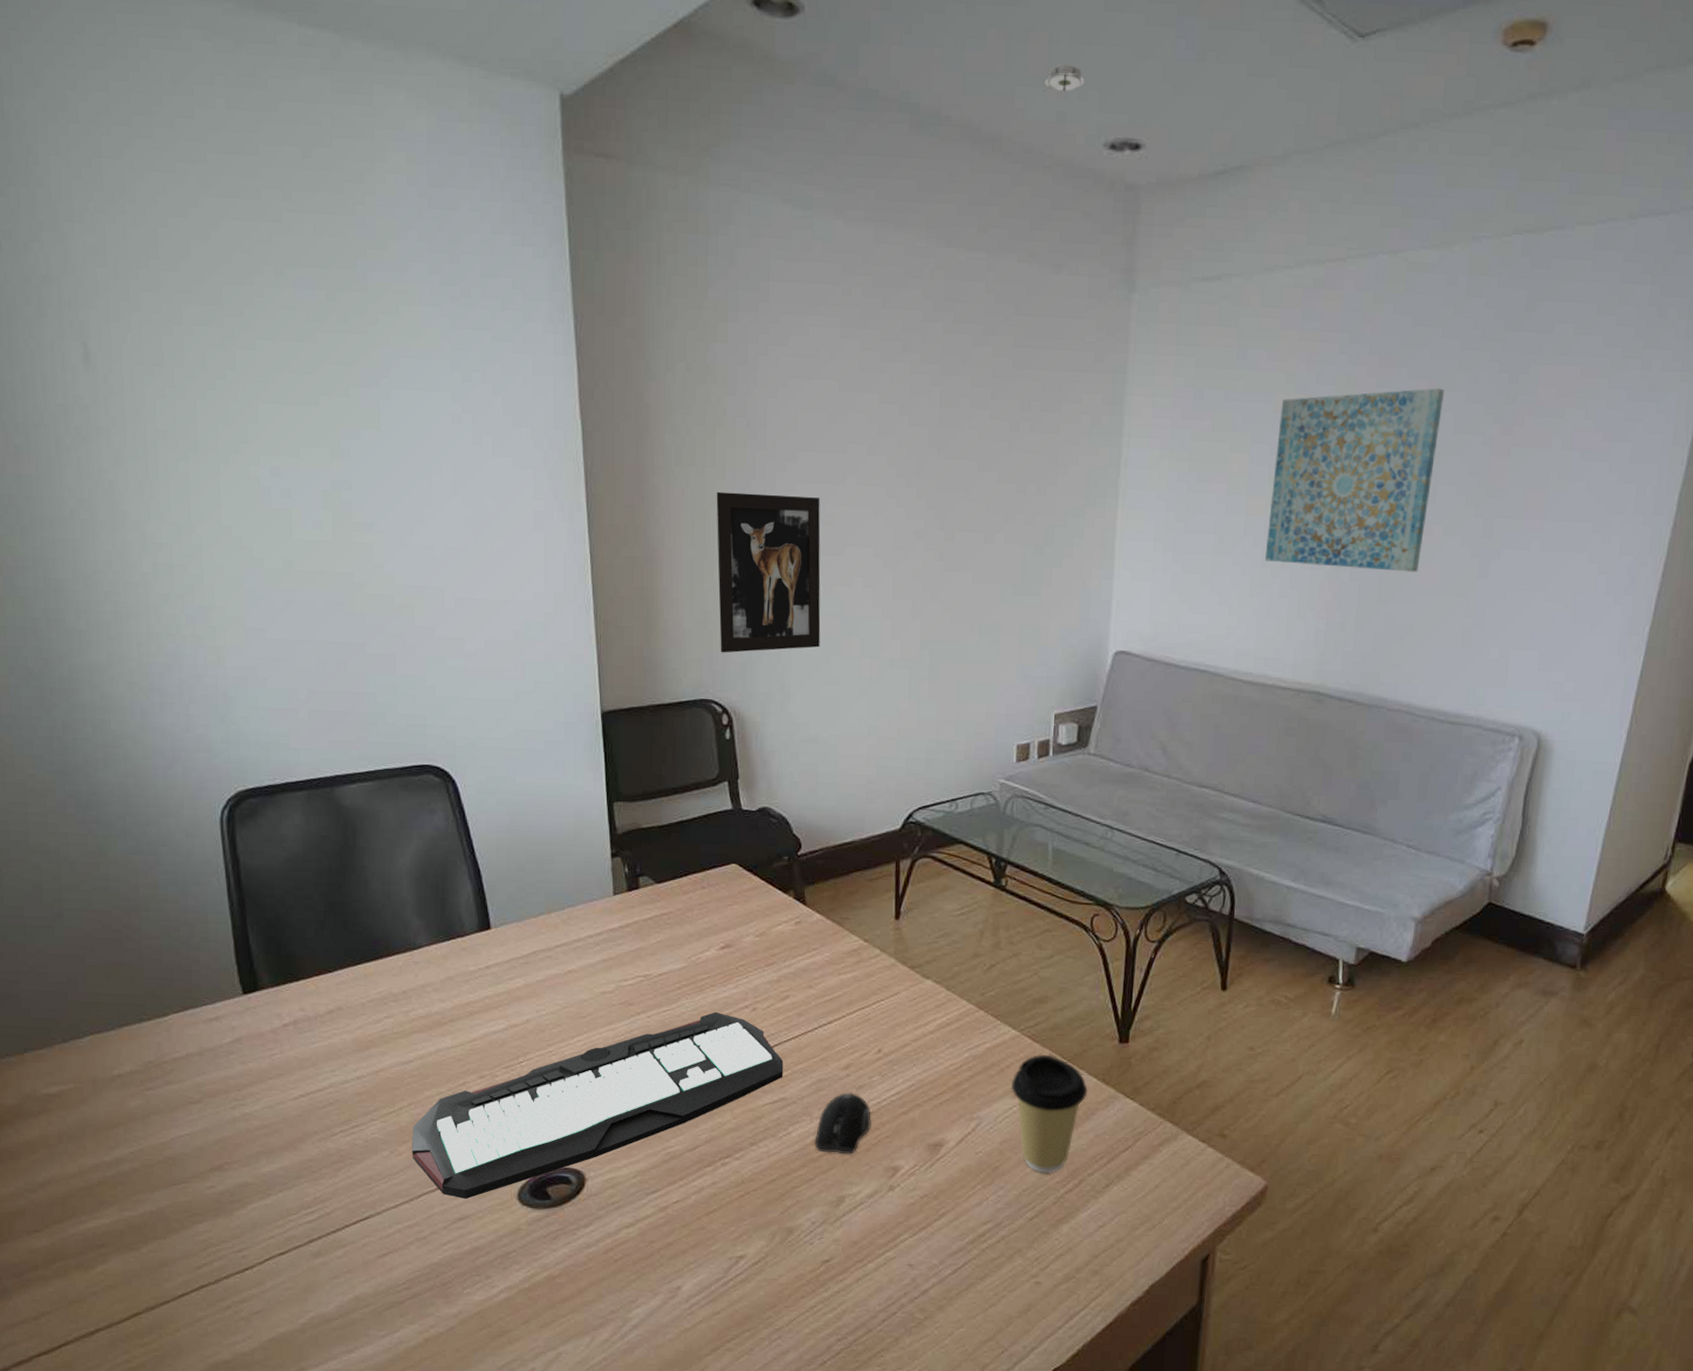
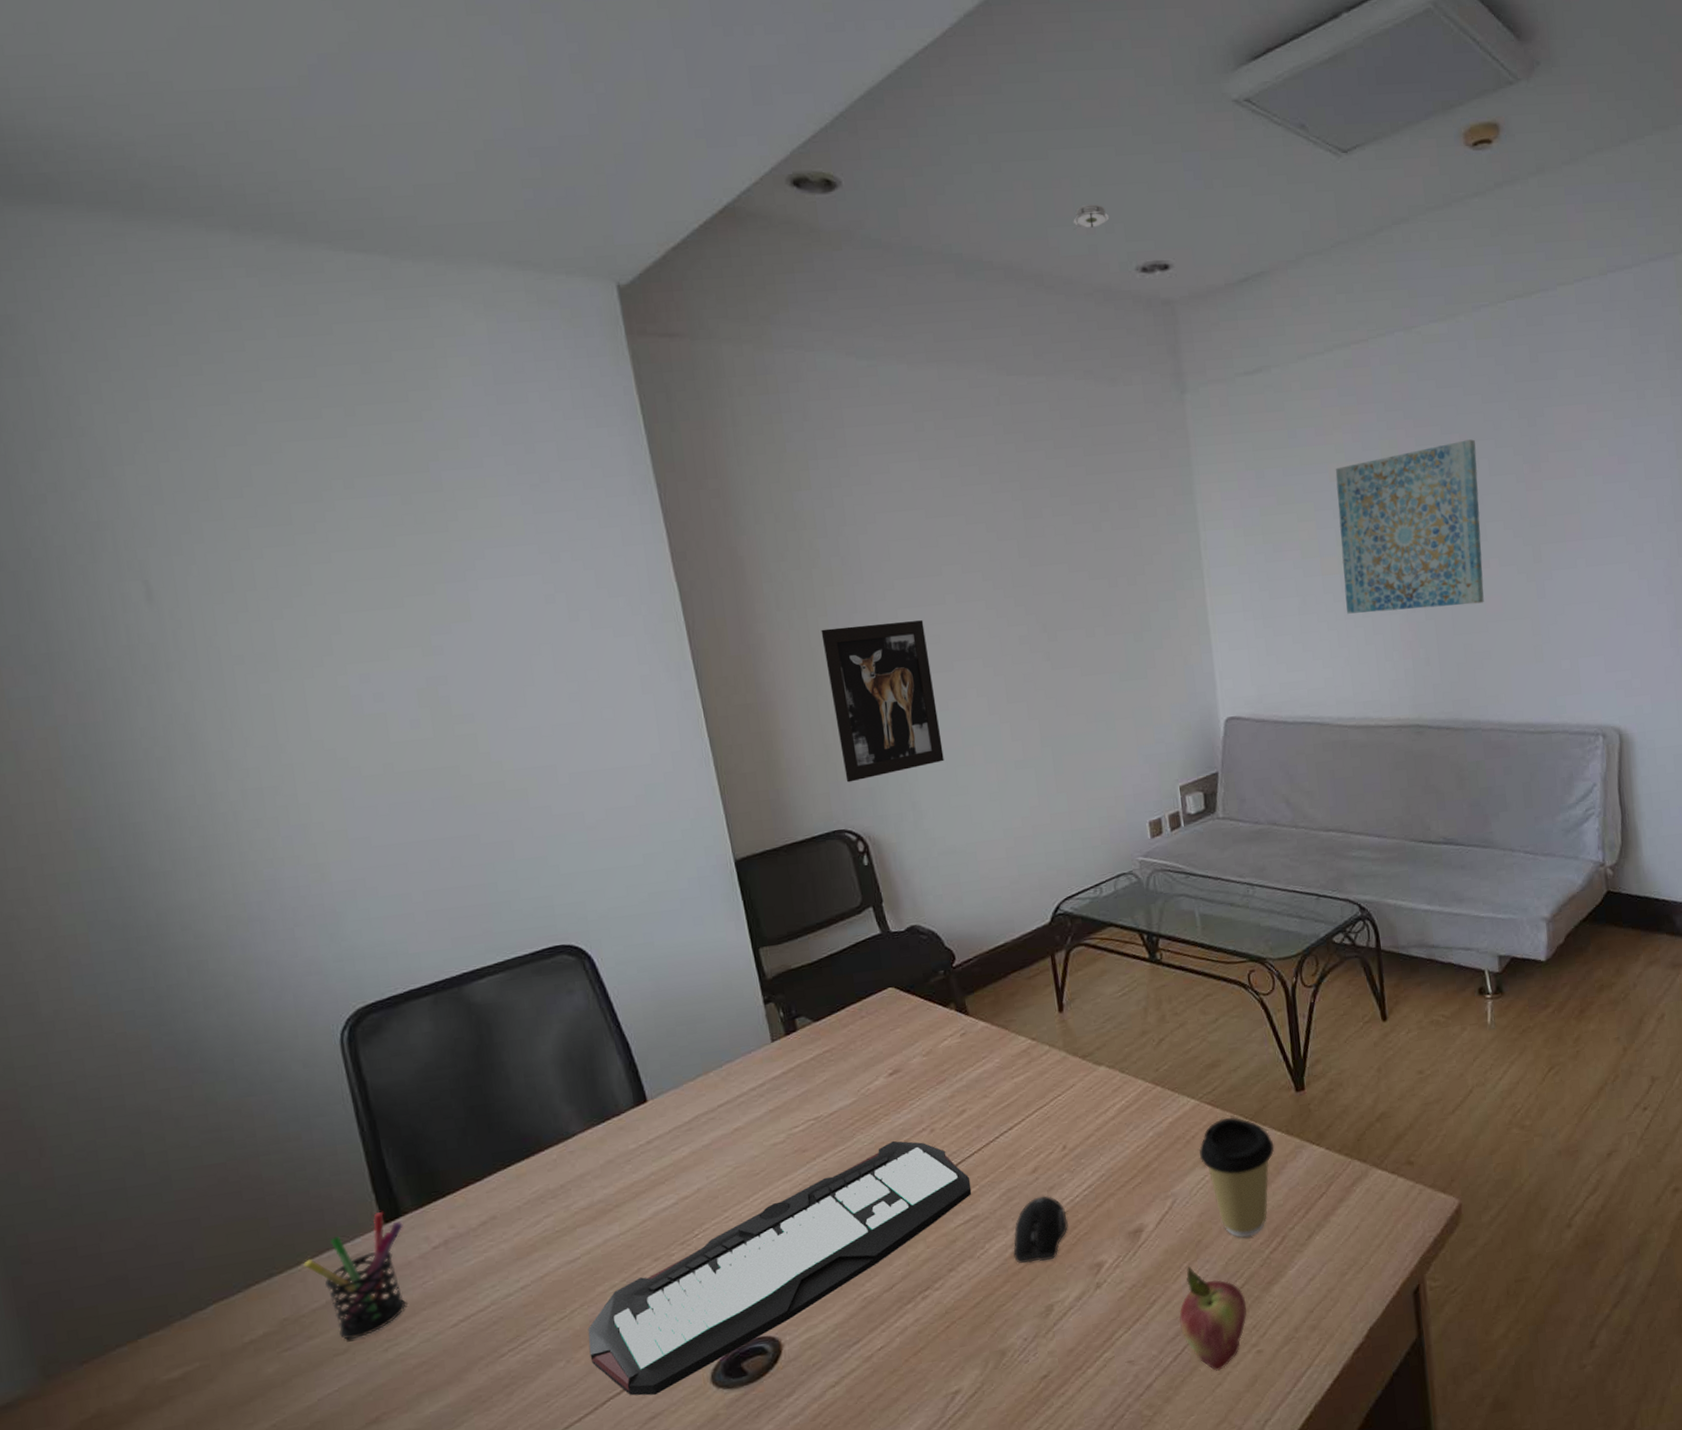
pen holder: none [169,983,259,1092] -> present [303,1212,406,1339]
fruit: none [964,1188,1033,1292] -> present [1179,1265,1247,1371]

